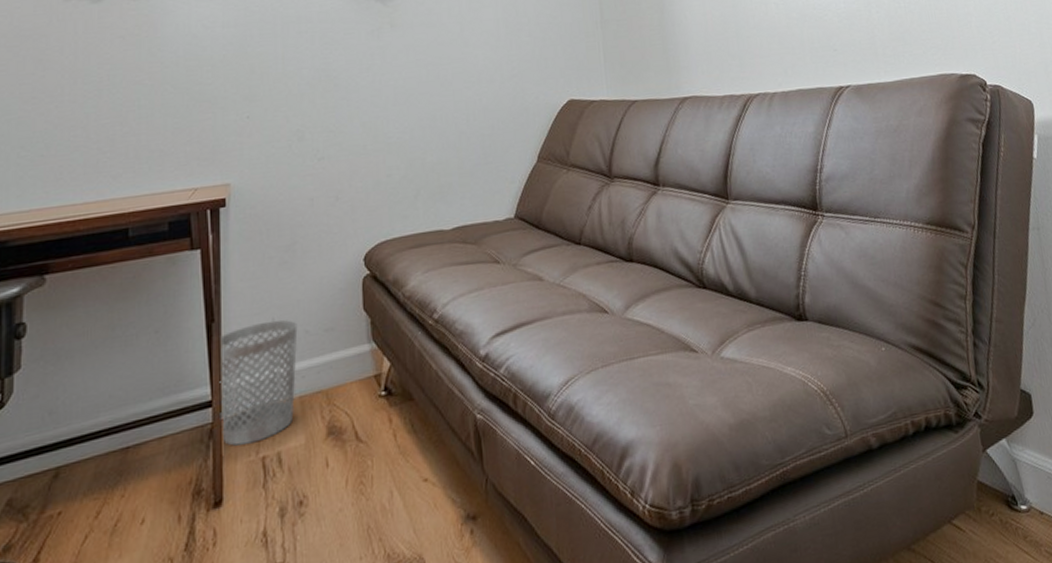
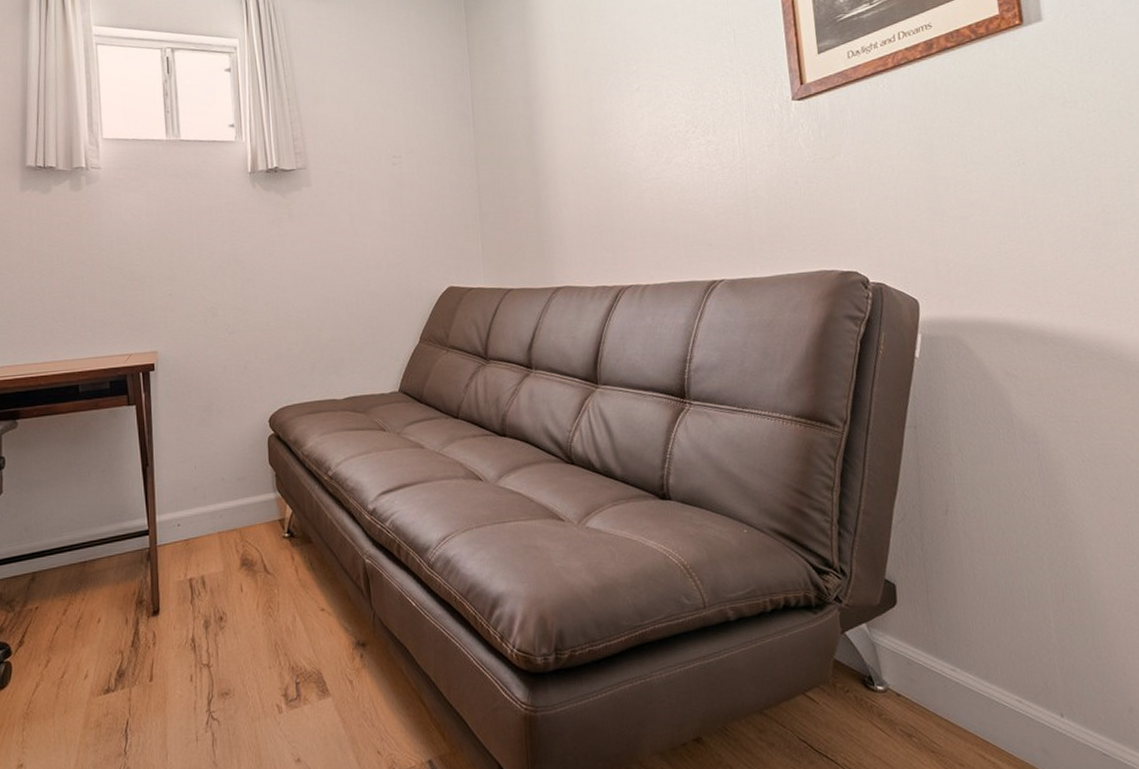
wastebasket: present [219,319,298,446] -> none [153,467,216,568]

